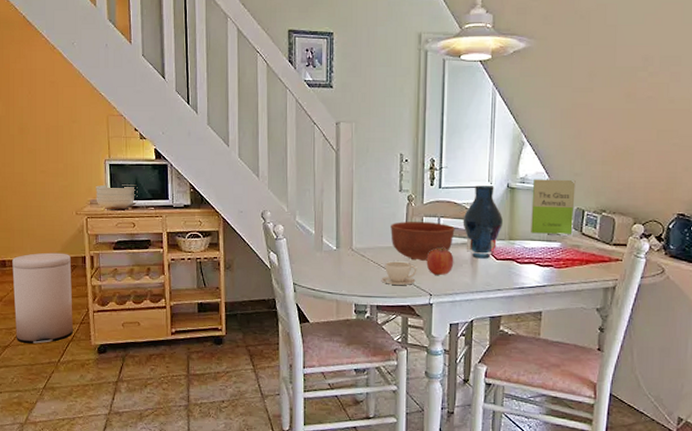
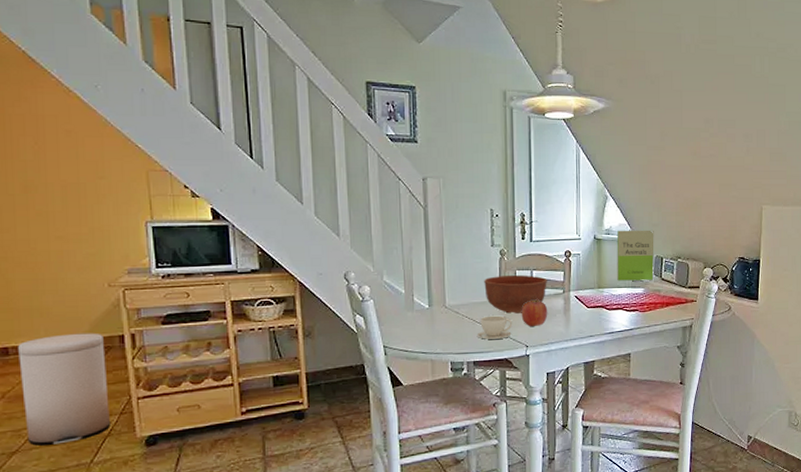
bowl: present [96,184,138,211] -> none [135,249,192,280]
vase: present [463,185,503,259] -> none [554,238,591,308]

